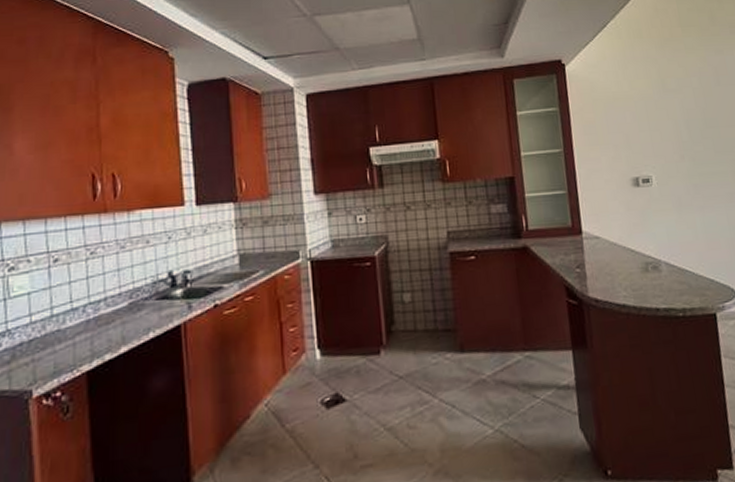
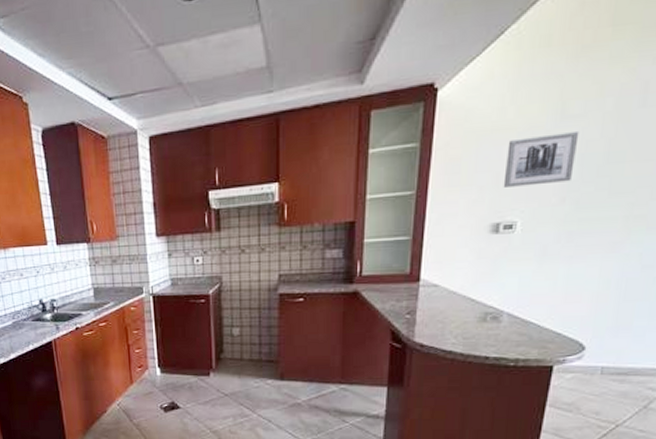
wall art: none [629,101,684,146] -> present [503,130,580,187]

